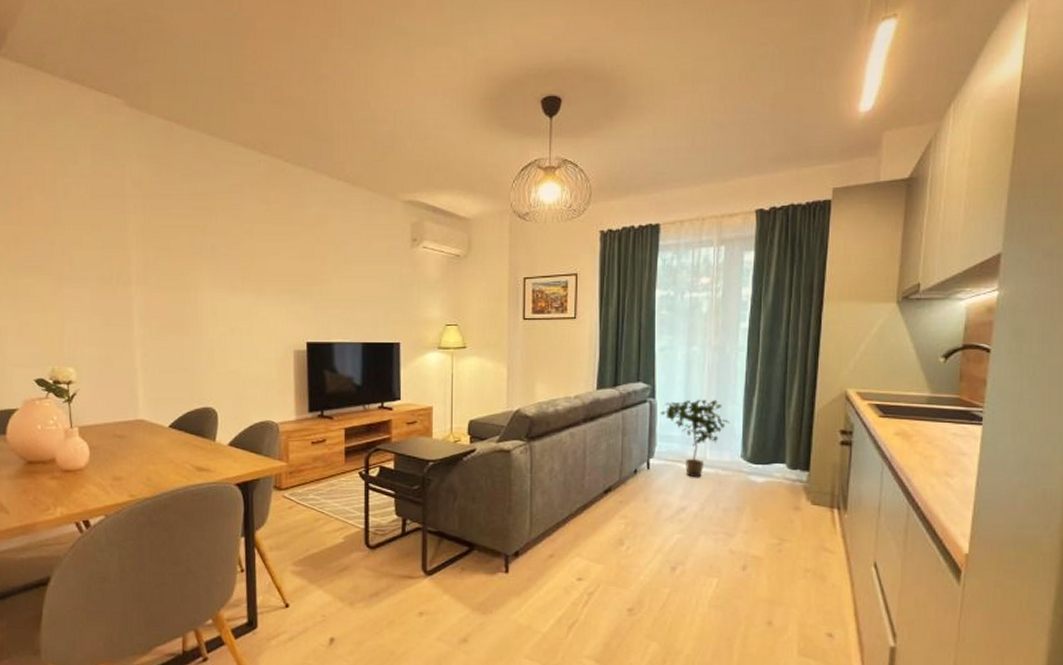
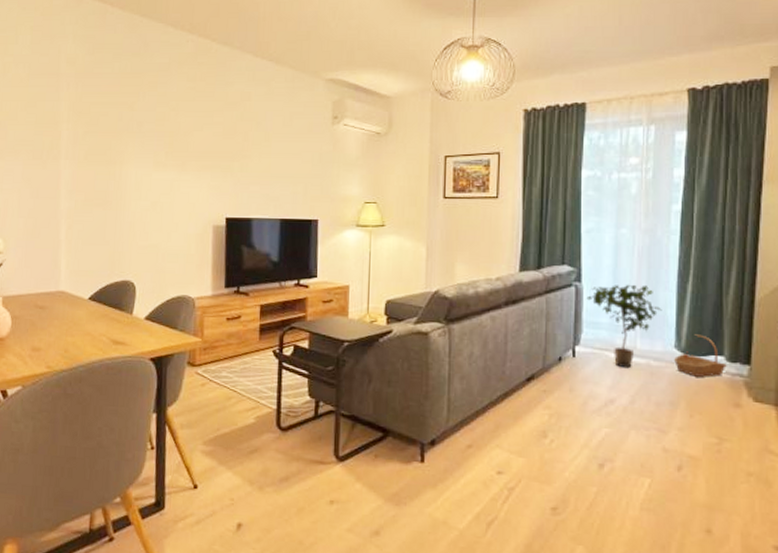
basket: none [741,444,788,484] -> present [674,334,727,377]

